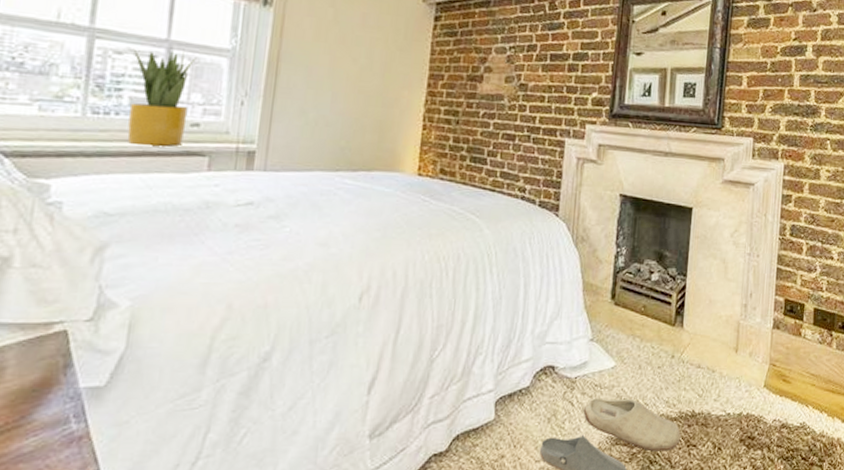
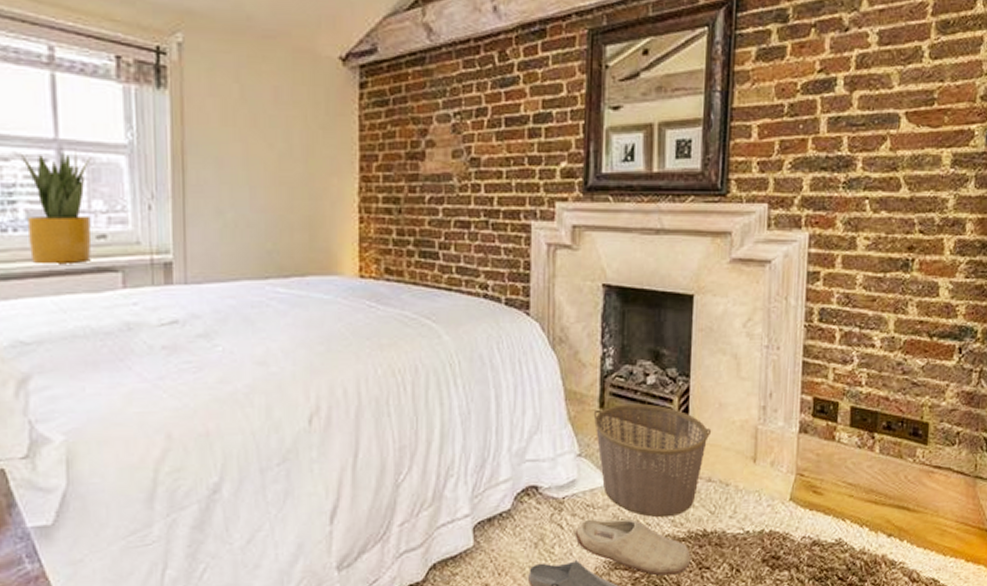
basket: none [605,296,703,398] -> present [593,403,712,517]

